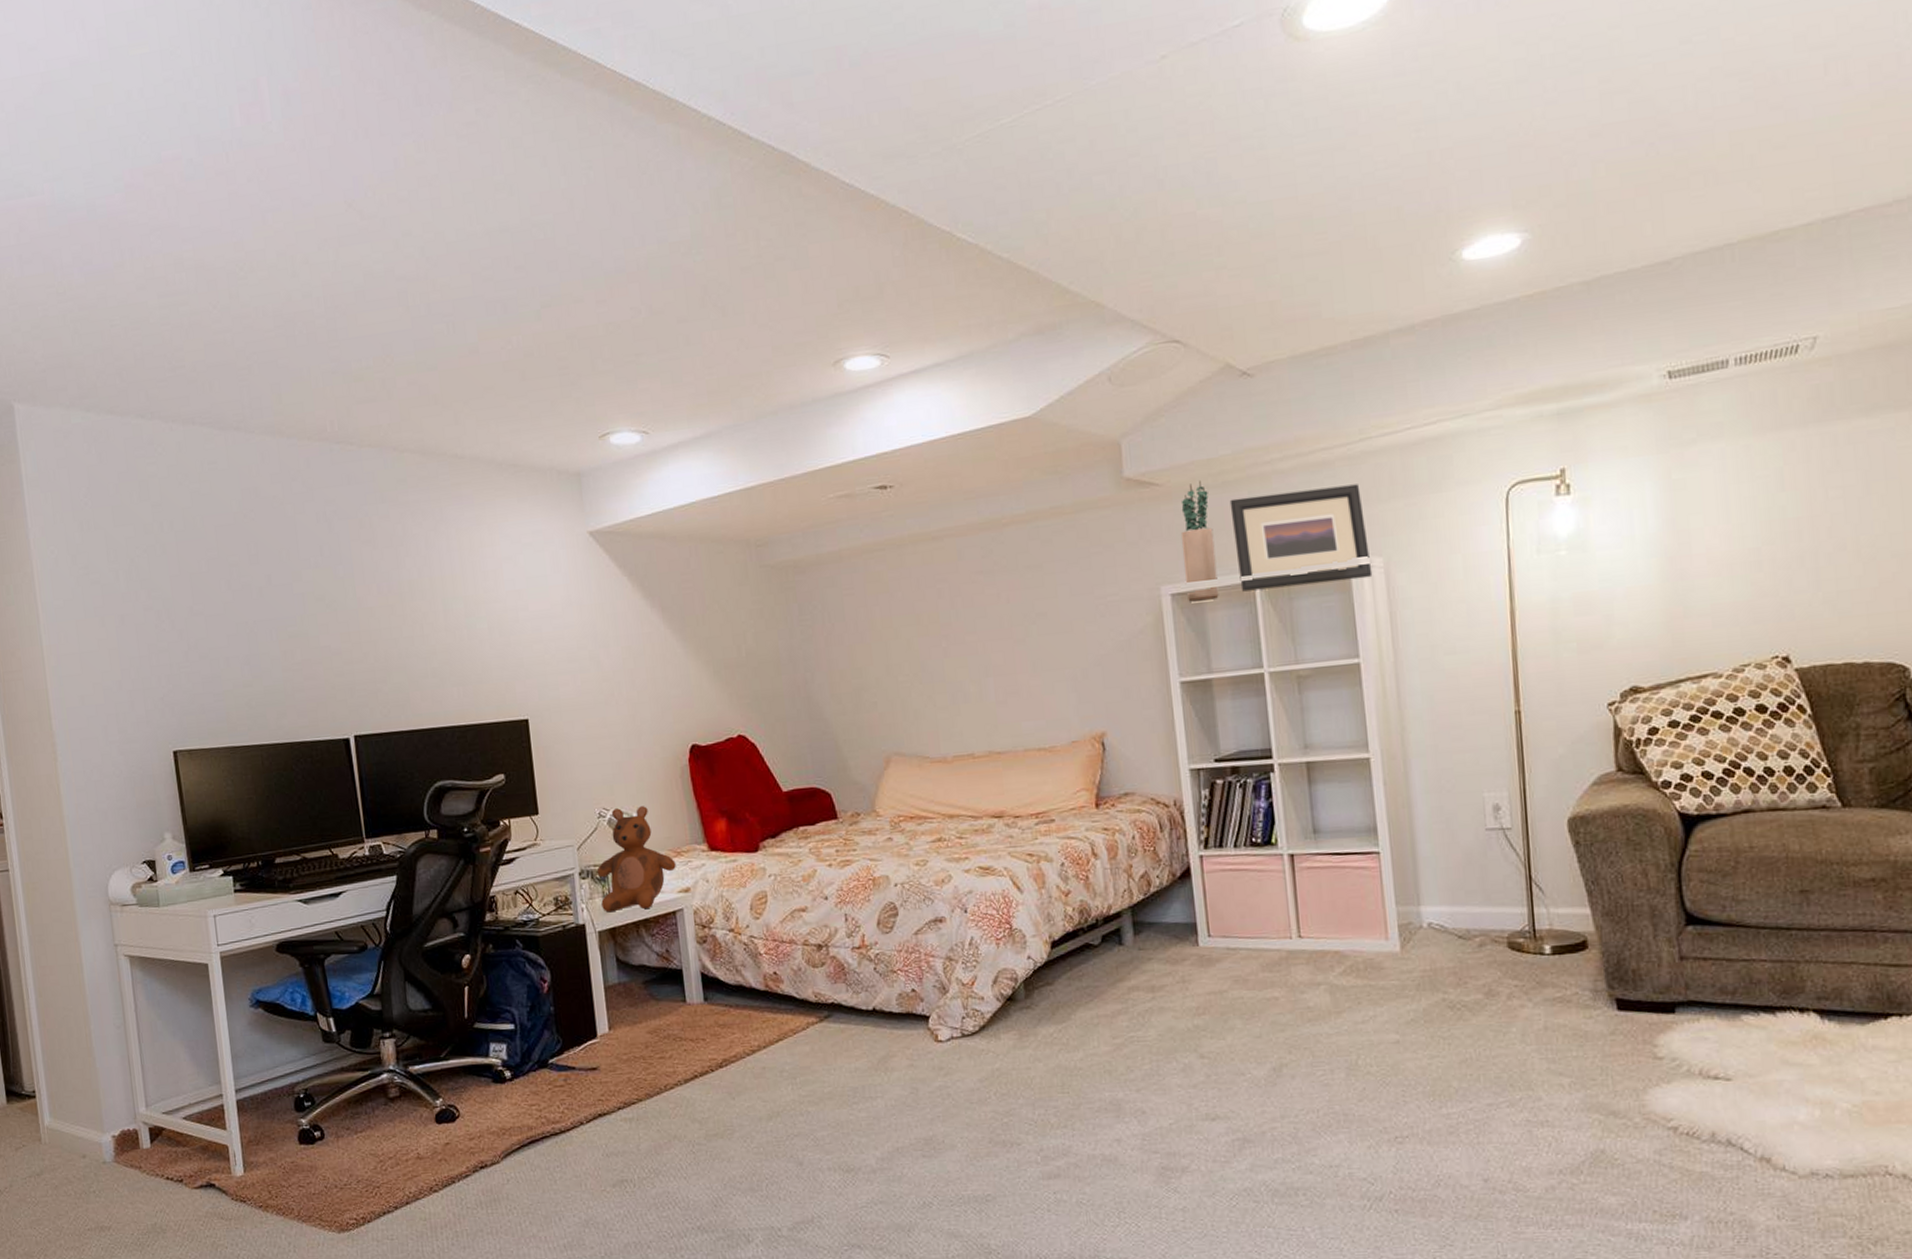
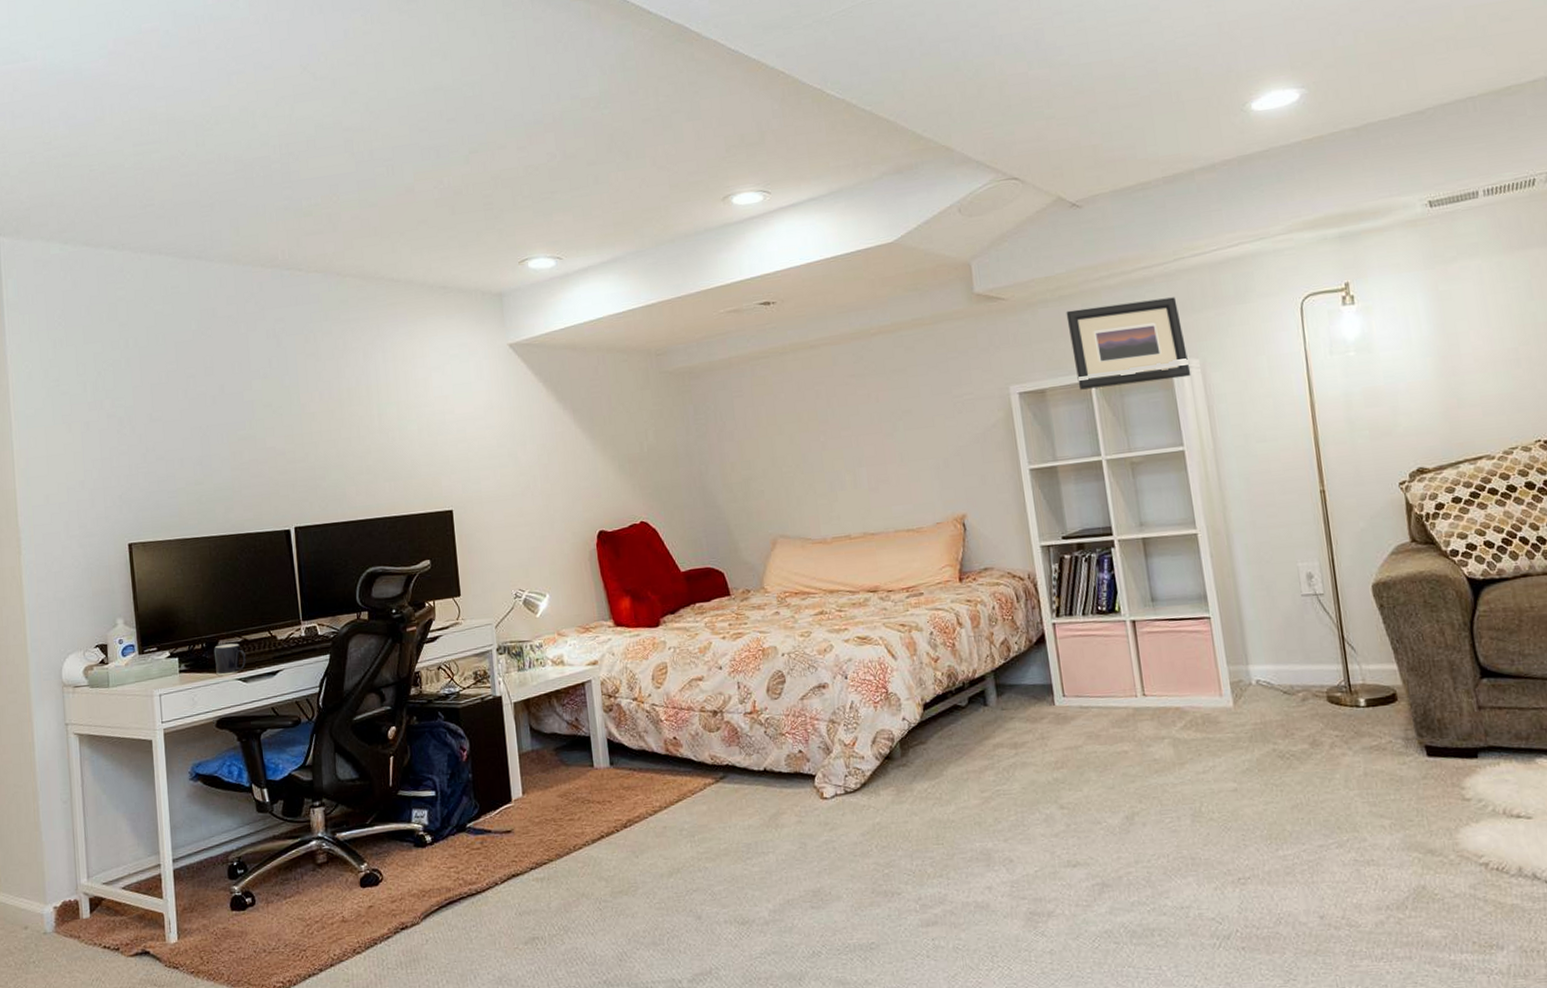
mug: none [270,861,307,897] -> present [213,643,247,676]
teddy bear: present [597,806,676,913] -> none [513,587,585,685]
vase: present [1180,481,1219,602] -> none [1024,296,1060,400]

